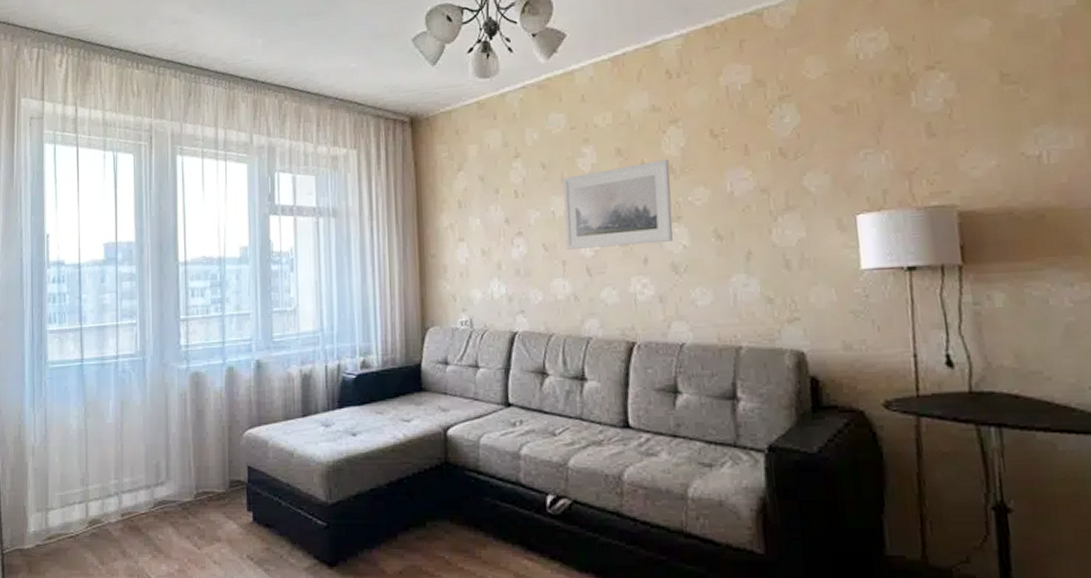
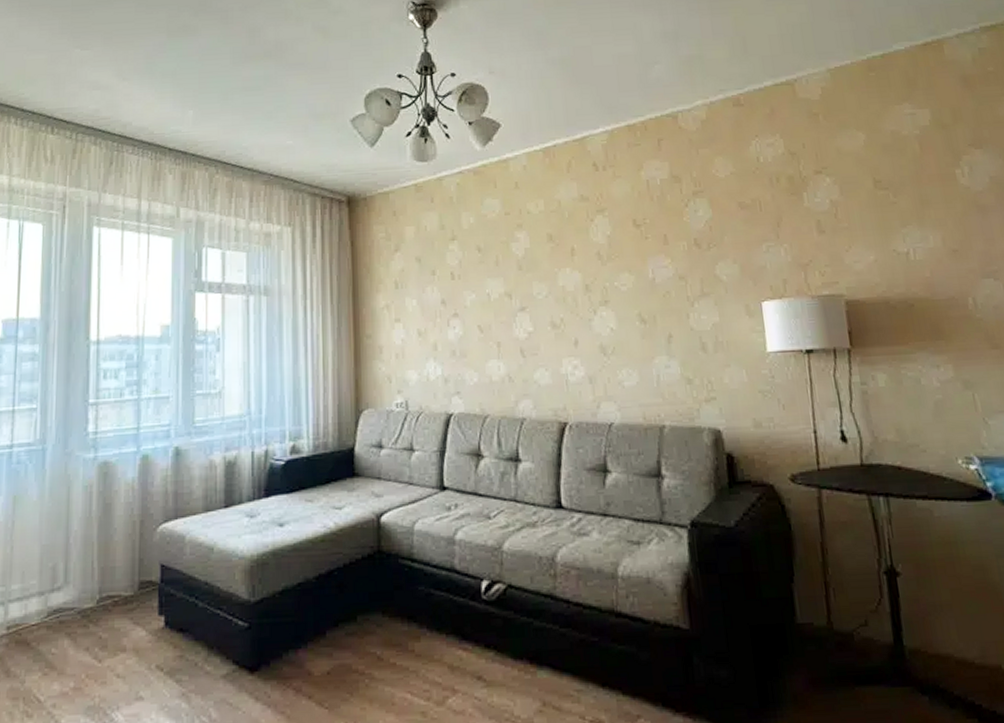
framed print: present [563,160,674,249] -> none [498,246,602,331]

